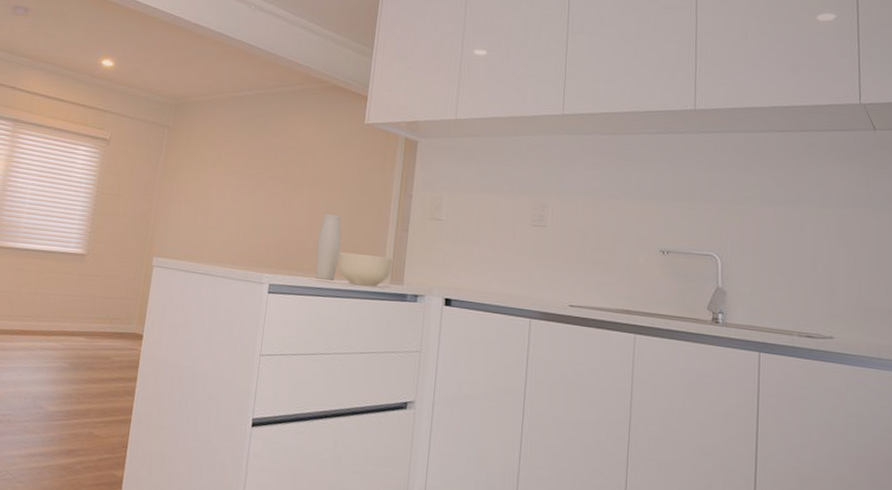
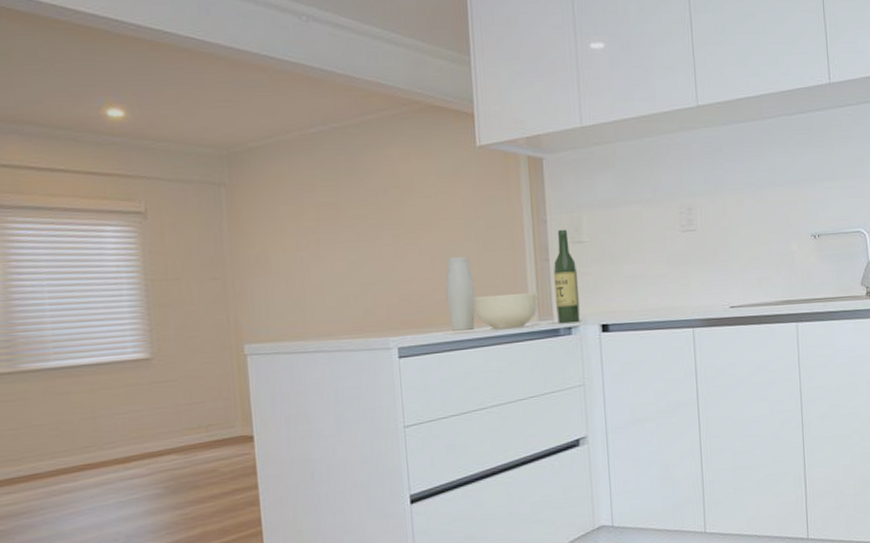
wine bottle: none [406,205,432,292] -> present [553,229,581,324]

